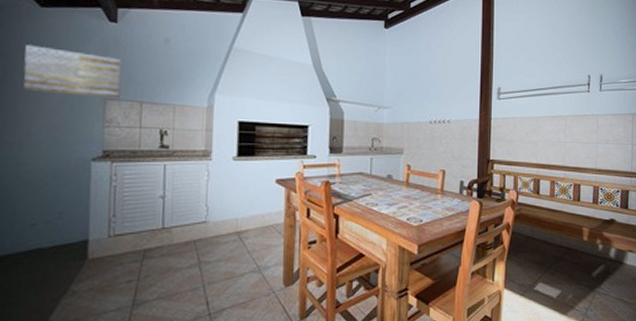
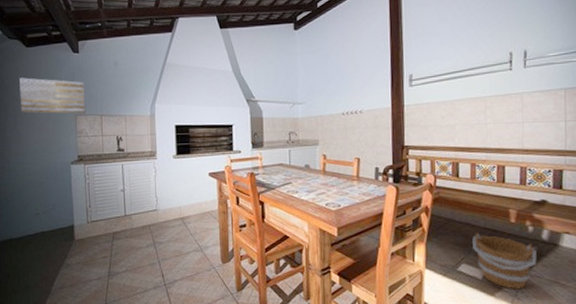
bucket: none [549,251,605,308] -> present [472,233,537,290]

